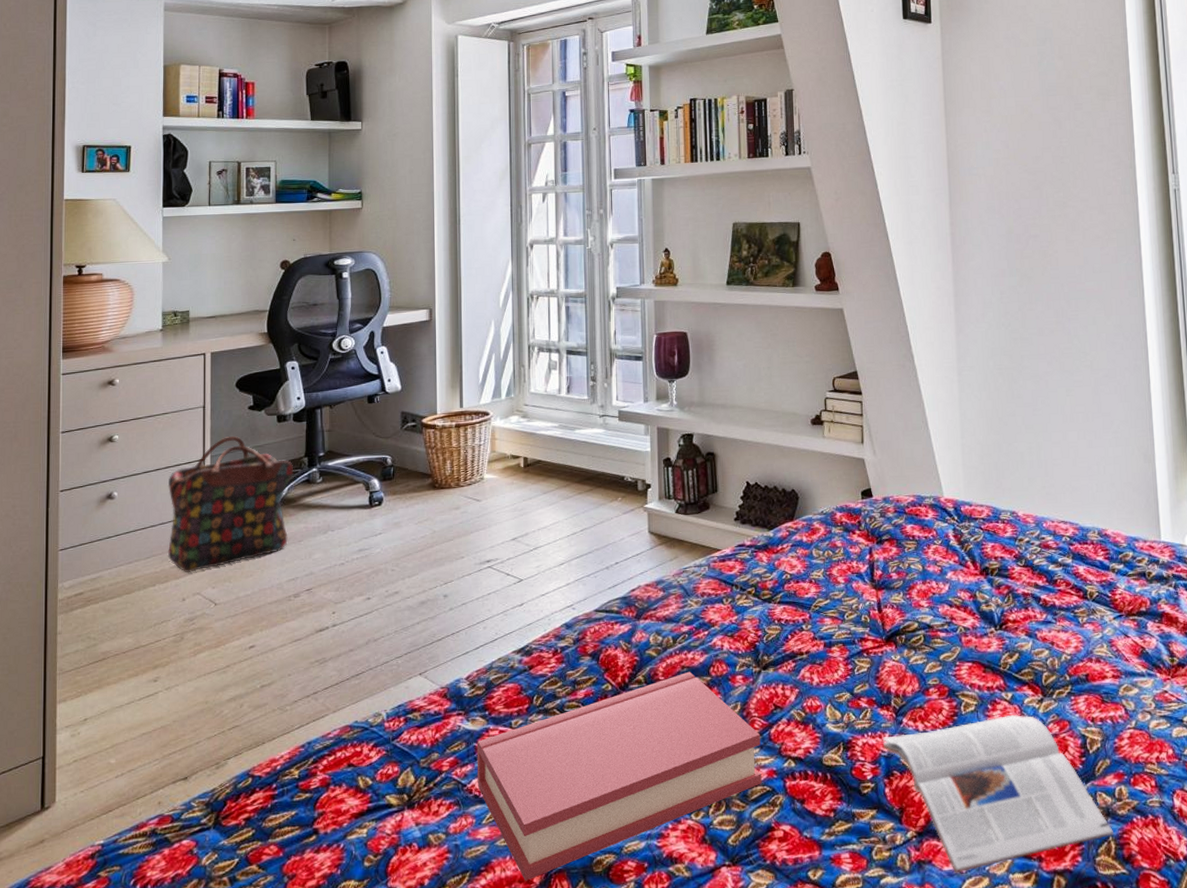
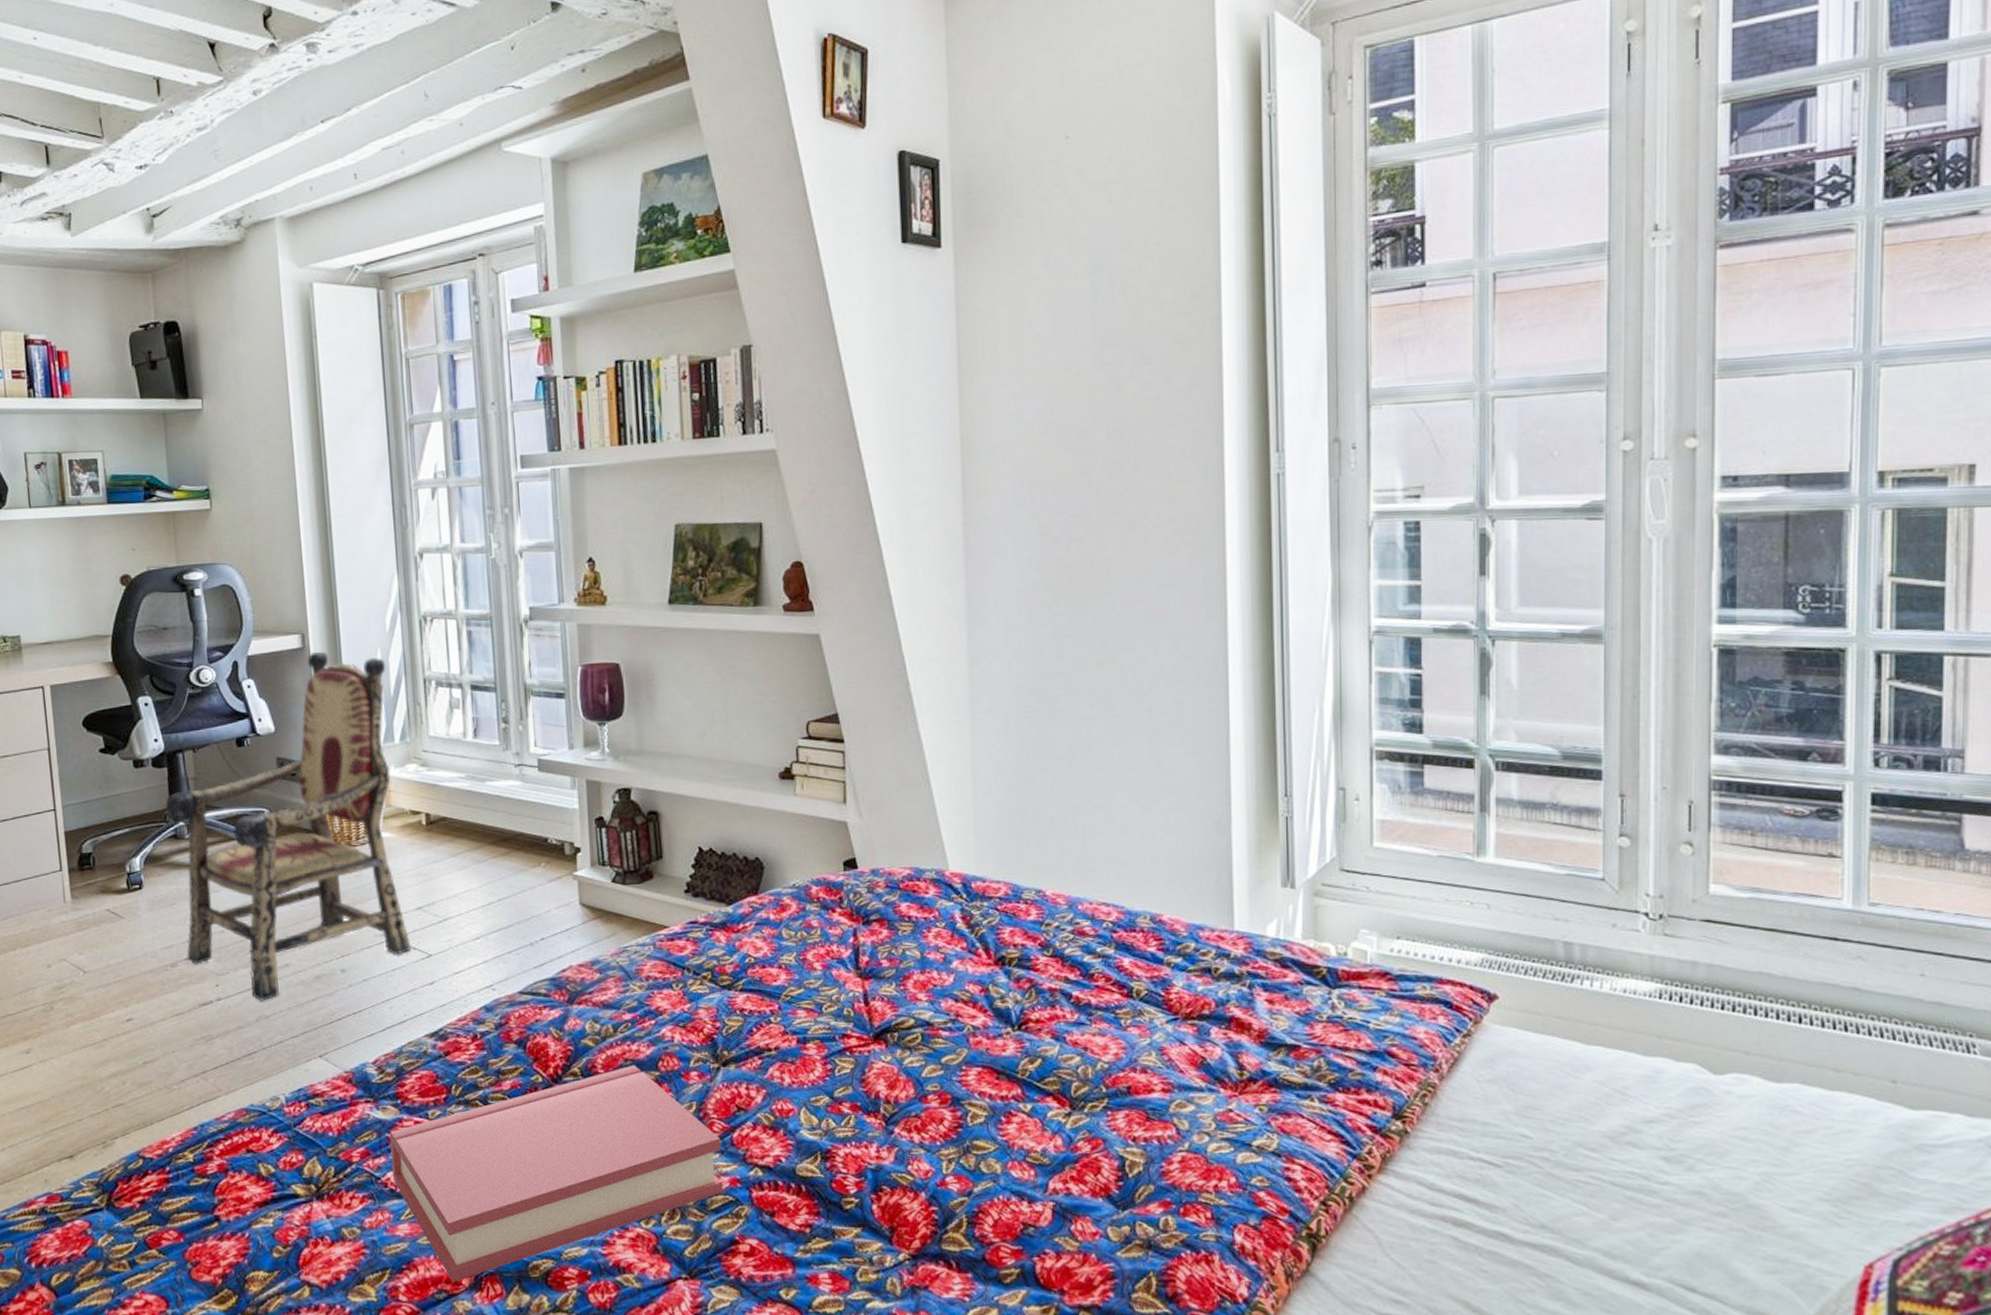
backpack: present [167,436,294,573] -> none [17,784,159,937]
armchair: none [302,323,506,626] -> present [165,651,412,1001]
magazine: present [882,714,1115,873] -> none [869,1128,1157,1302]

